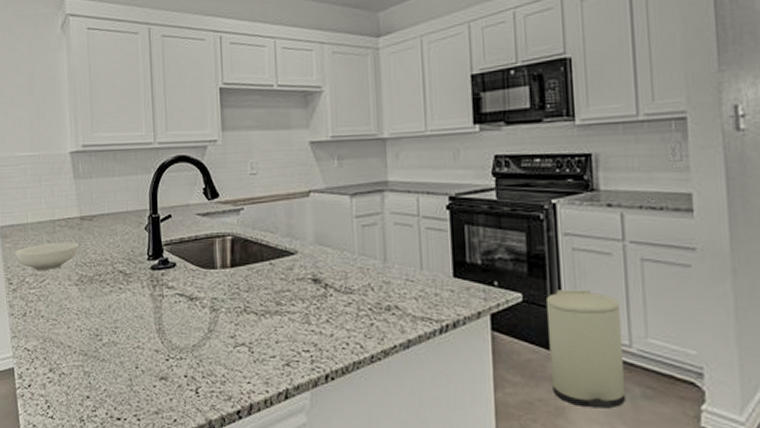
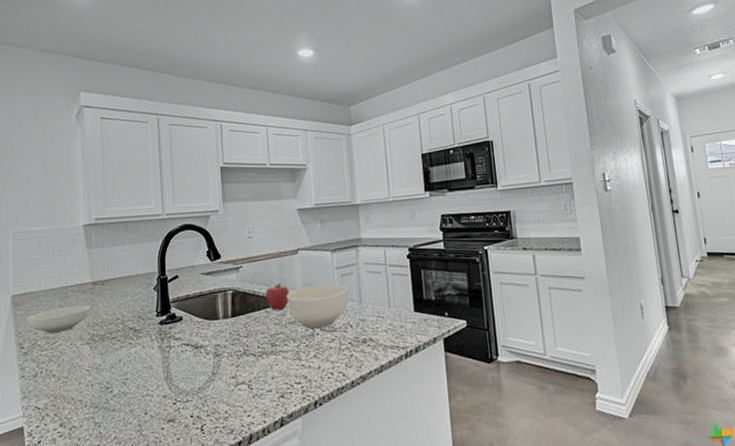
fruit: none [270,231,298,264] -> present [265,283,289,311]
bowl: none [294,236,370,289] -> present [286,284,348,329]
pedal bin: present [547,290,626,409] -> none [484,314,544,406]

